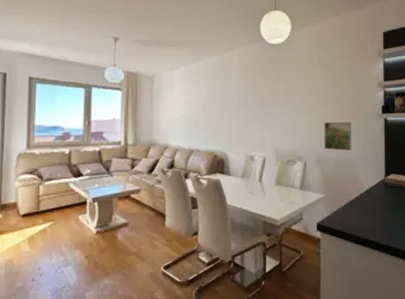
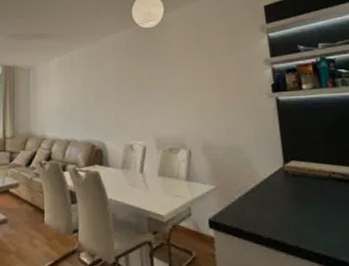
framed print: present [324,122,352,151] -> none [207,104,242,136]

